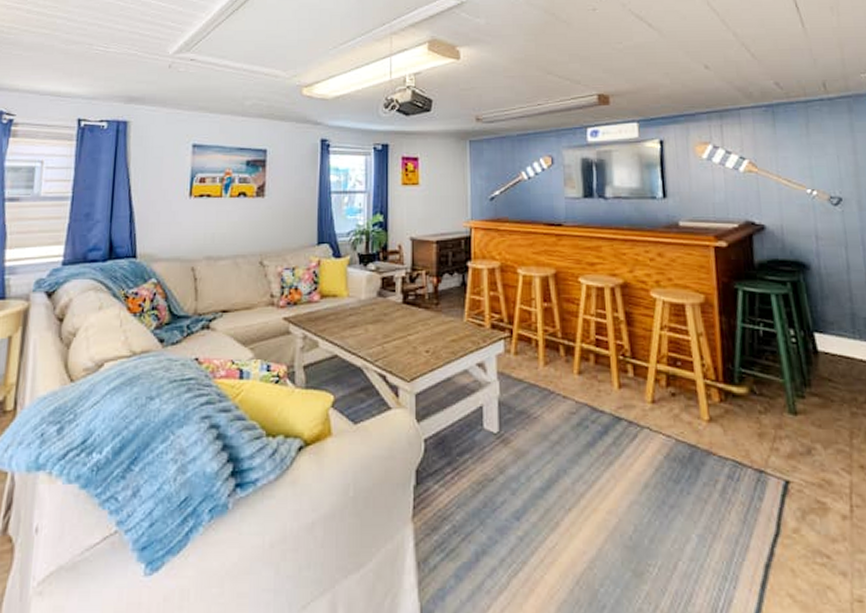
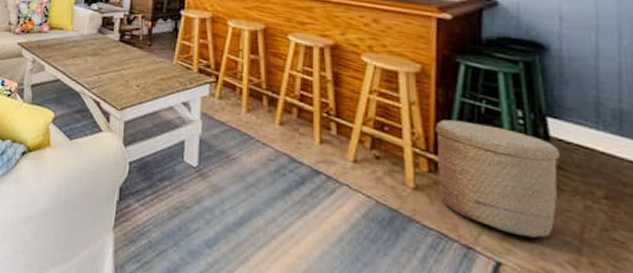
woven basket: none [722,346,830,452] -> present [436,119,561,239]

